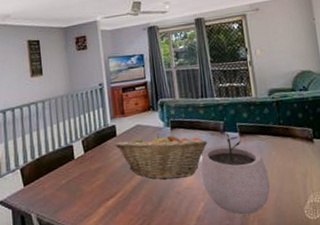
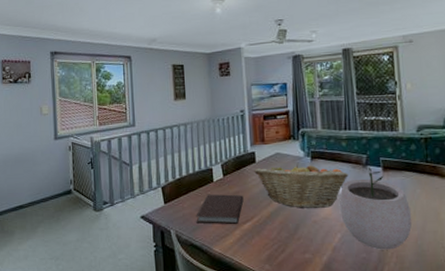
notebook: none [57,170,106,204] -> present [196,194,244,225]

